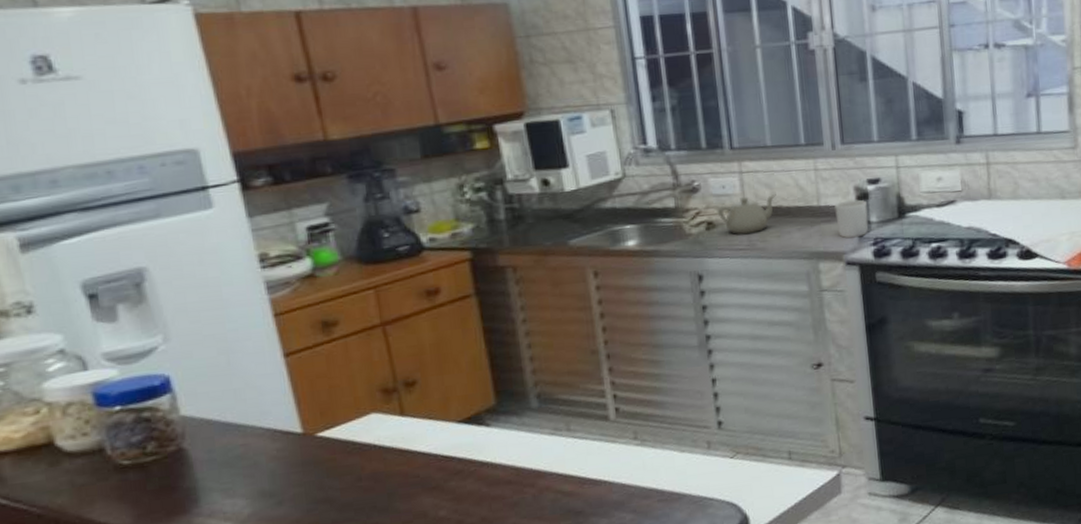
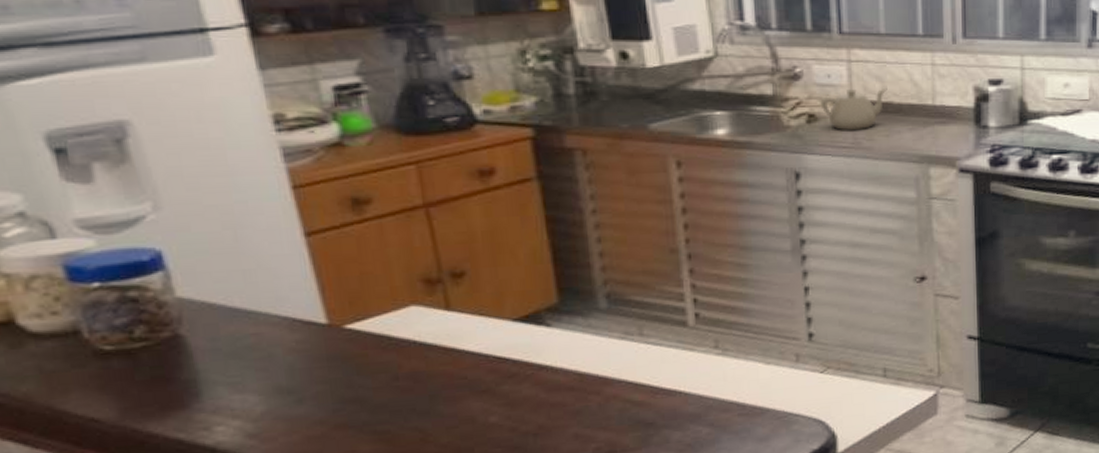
mug: present [834,199,869,238] -> none [951,101,987,143]

